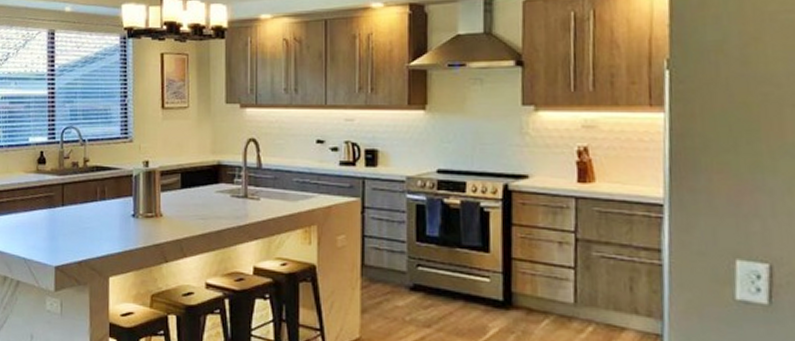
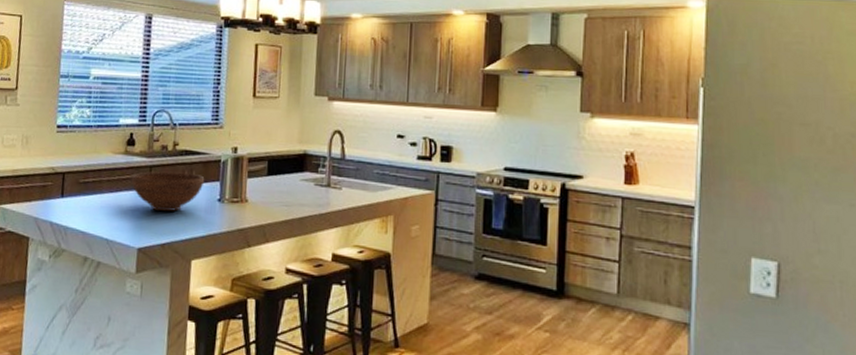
fruit bowl: none [44,188,118,229] -> present [131,171,205,212]

